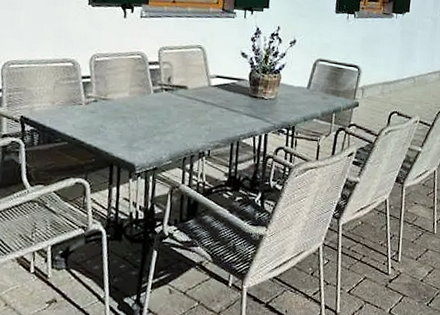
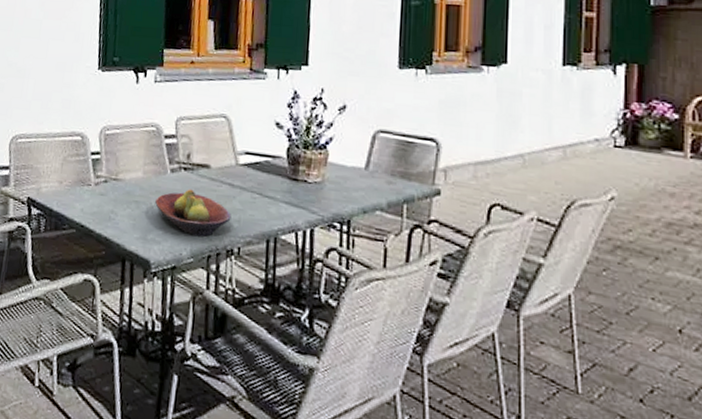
fruit bowl: none [140,106,204,144] -> present [155,189,231,237]

